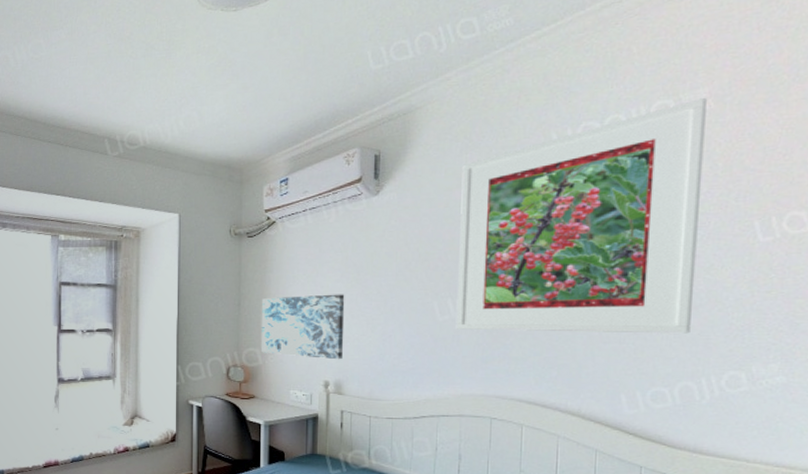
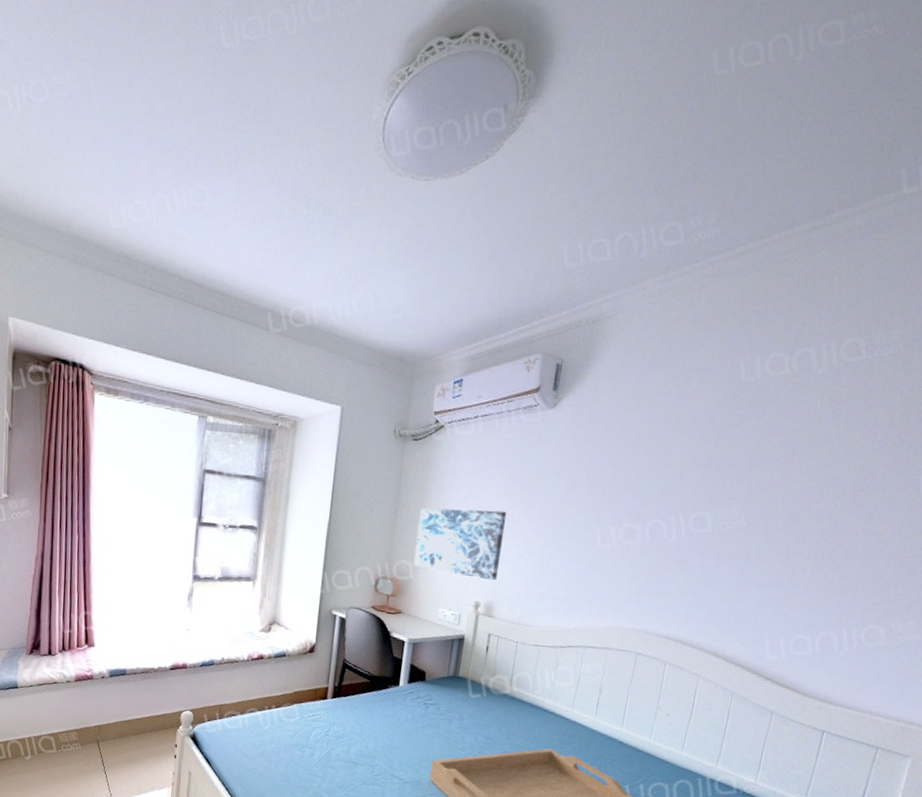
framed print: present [455,97,707,334] -> none [614,340,897,584]

